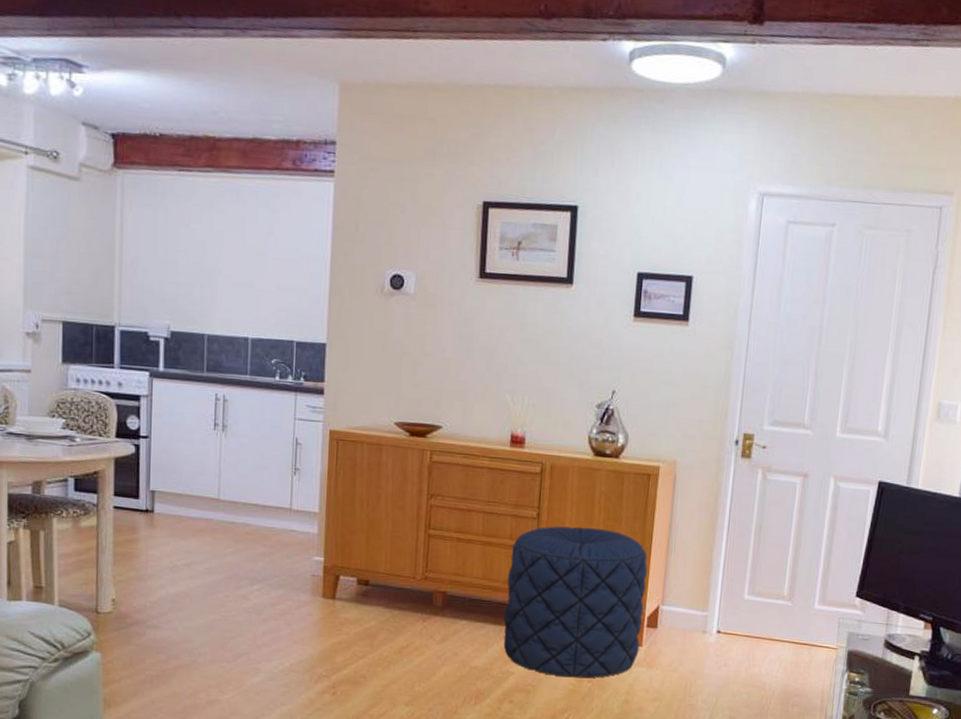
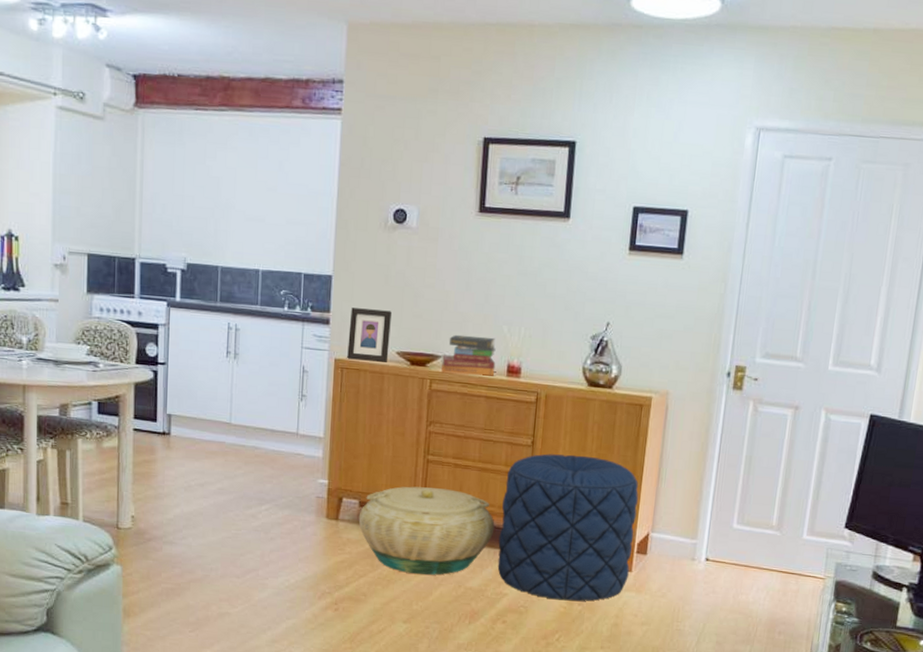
picture frame: none [343,377,389,434] -> present [347,308,392,362]
basket: none [356,562,500,655] -> present [358,486,495,575]
books: none [442,404,499,447] -> present [441,334,496,377]

